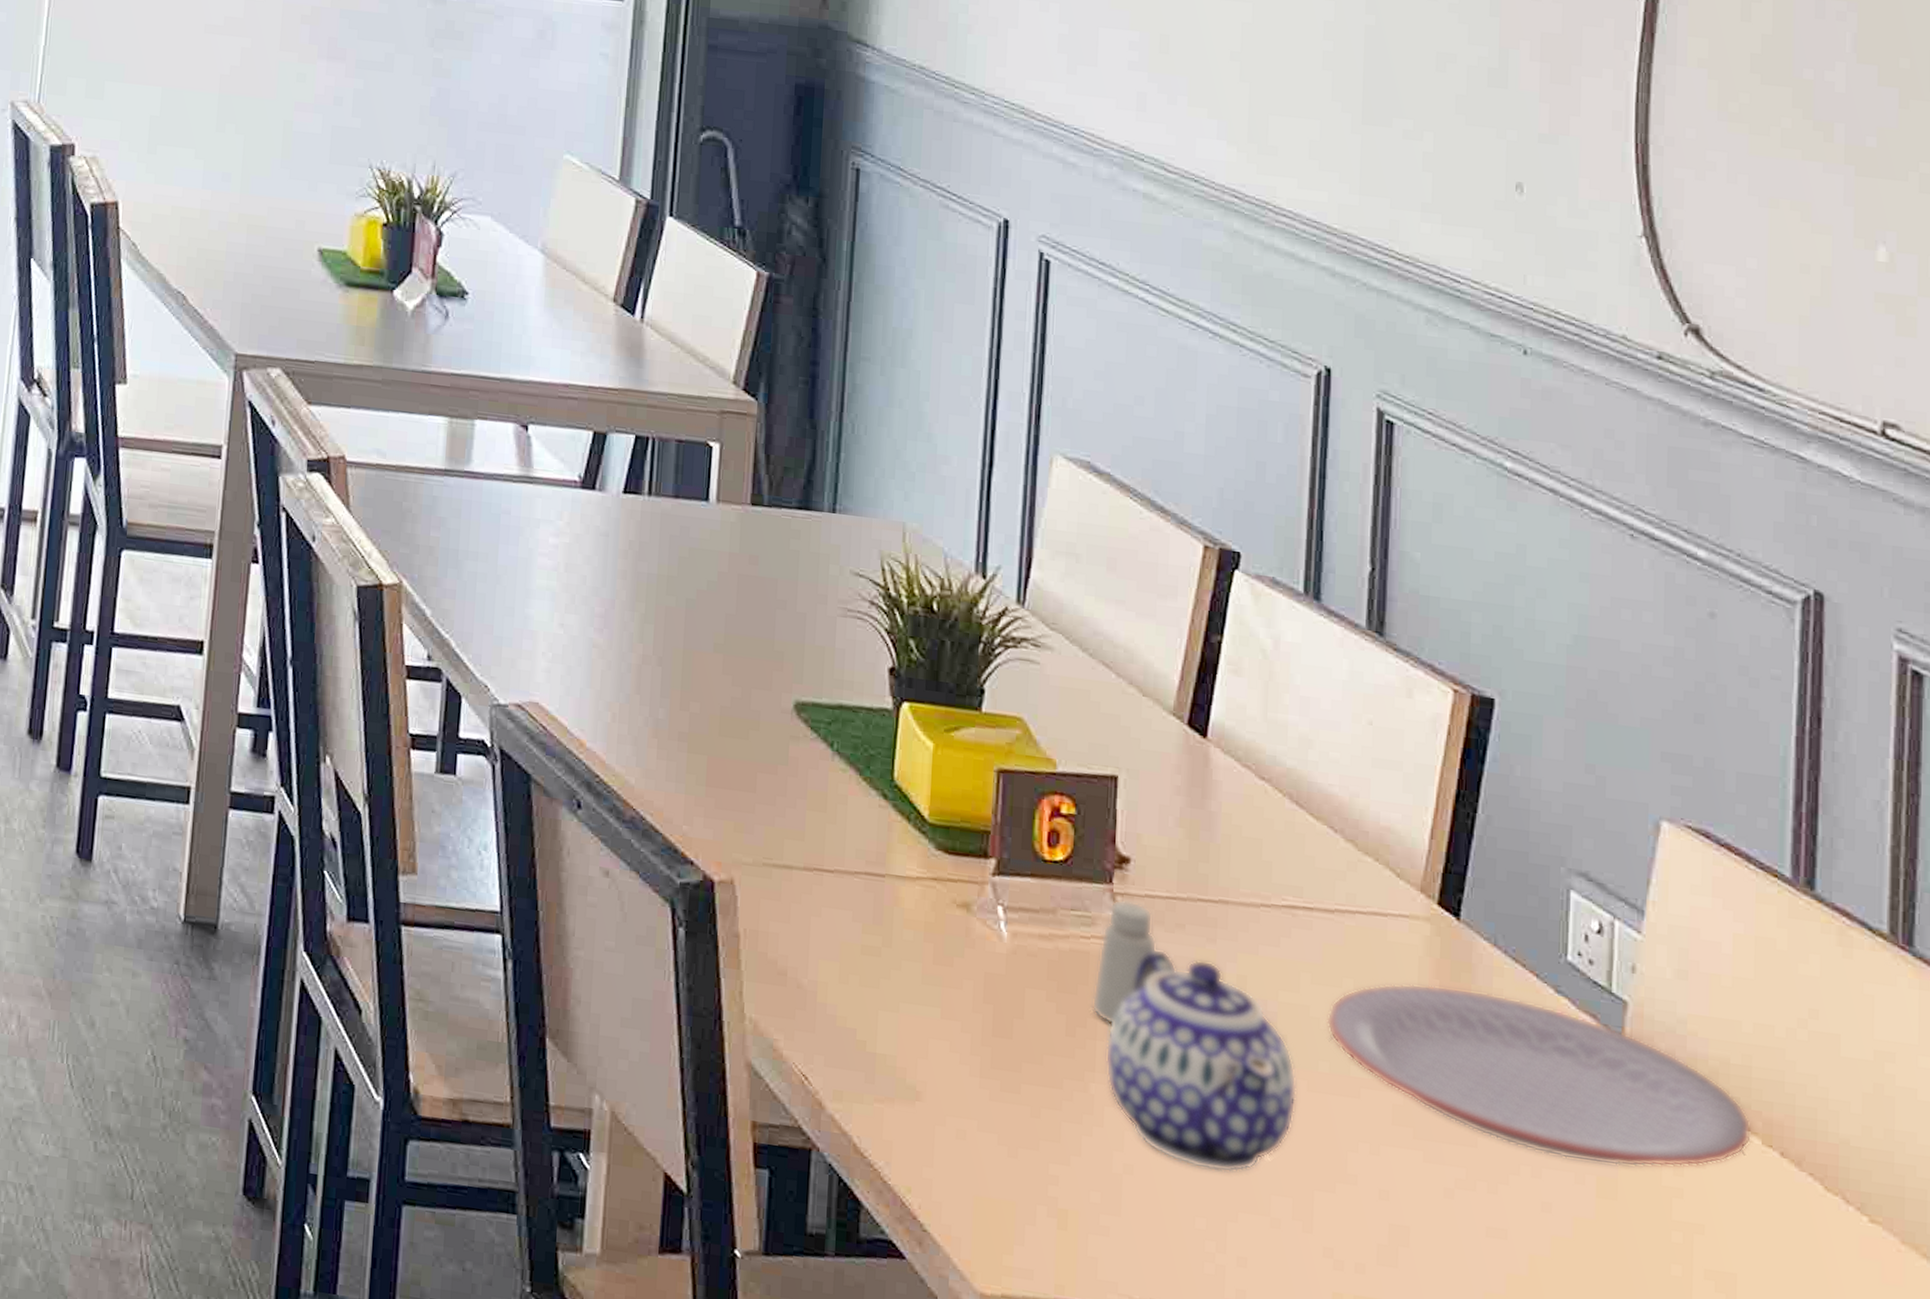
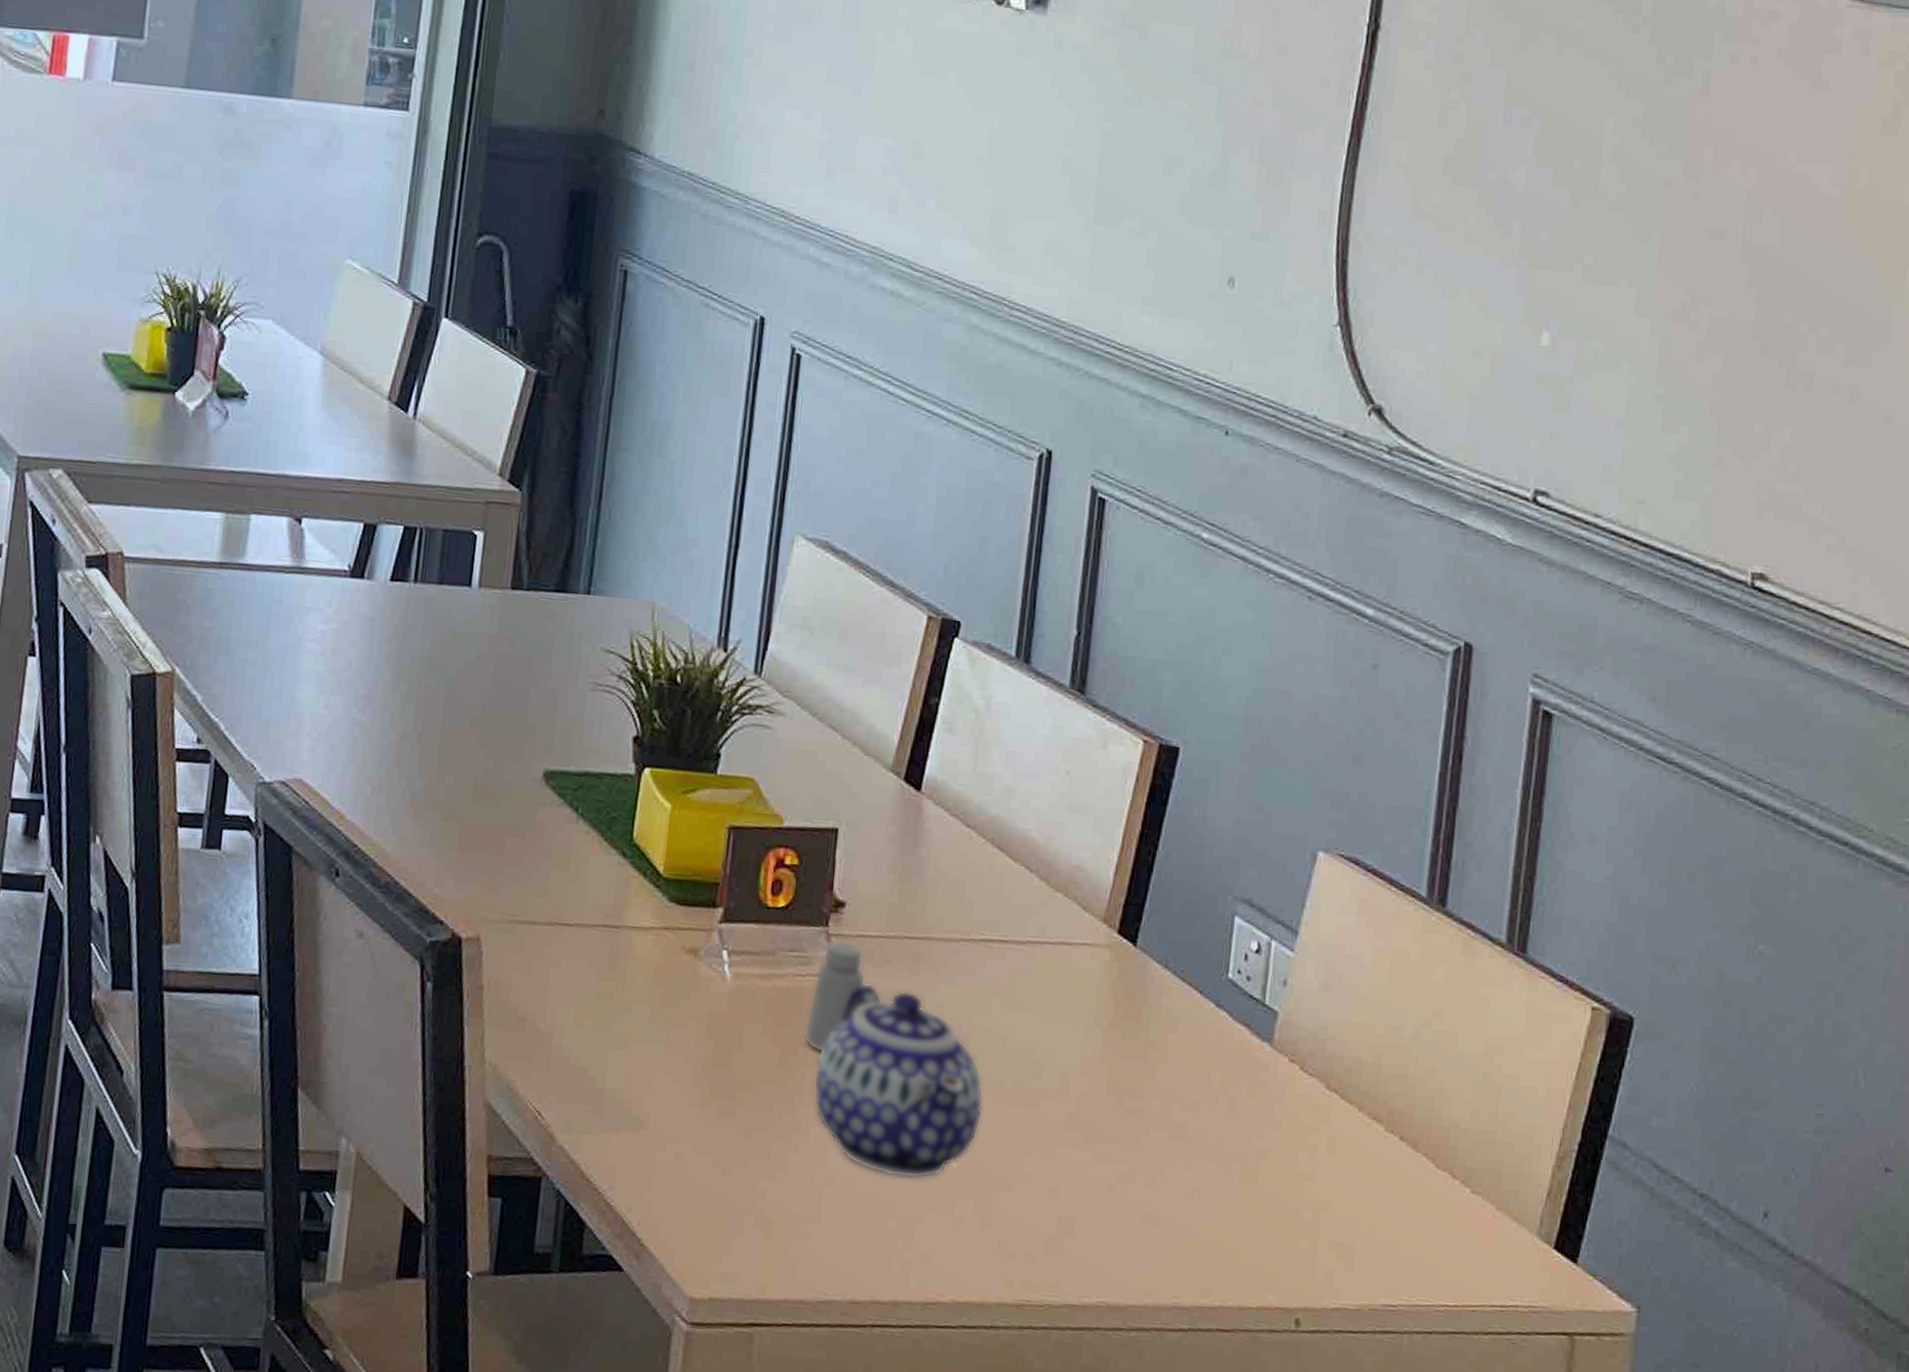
plate: present [1327,983,1751,1168] -> none [1013,1004,1377,1156]

